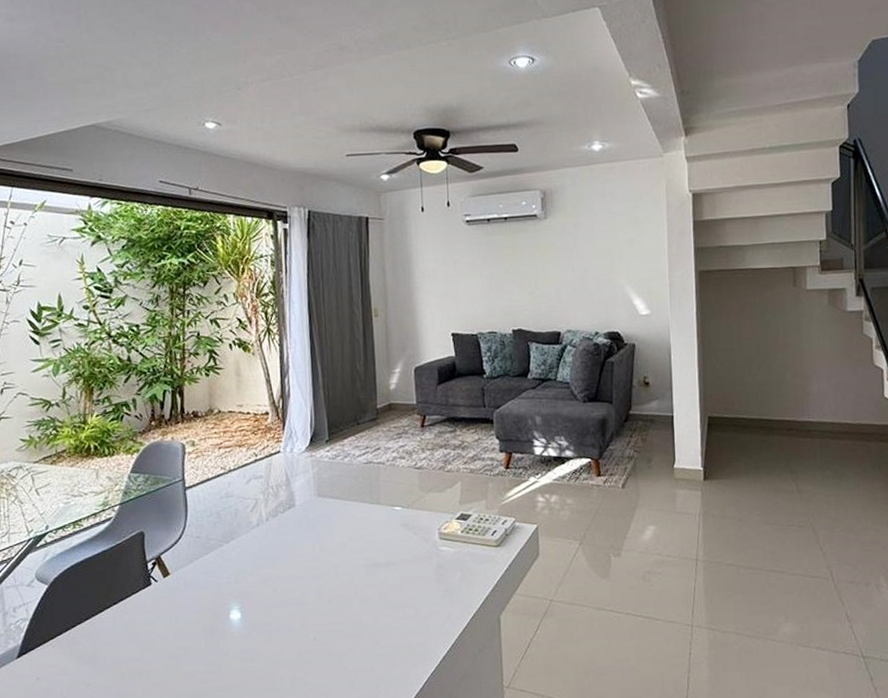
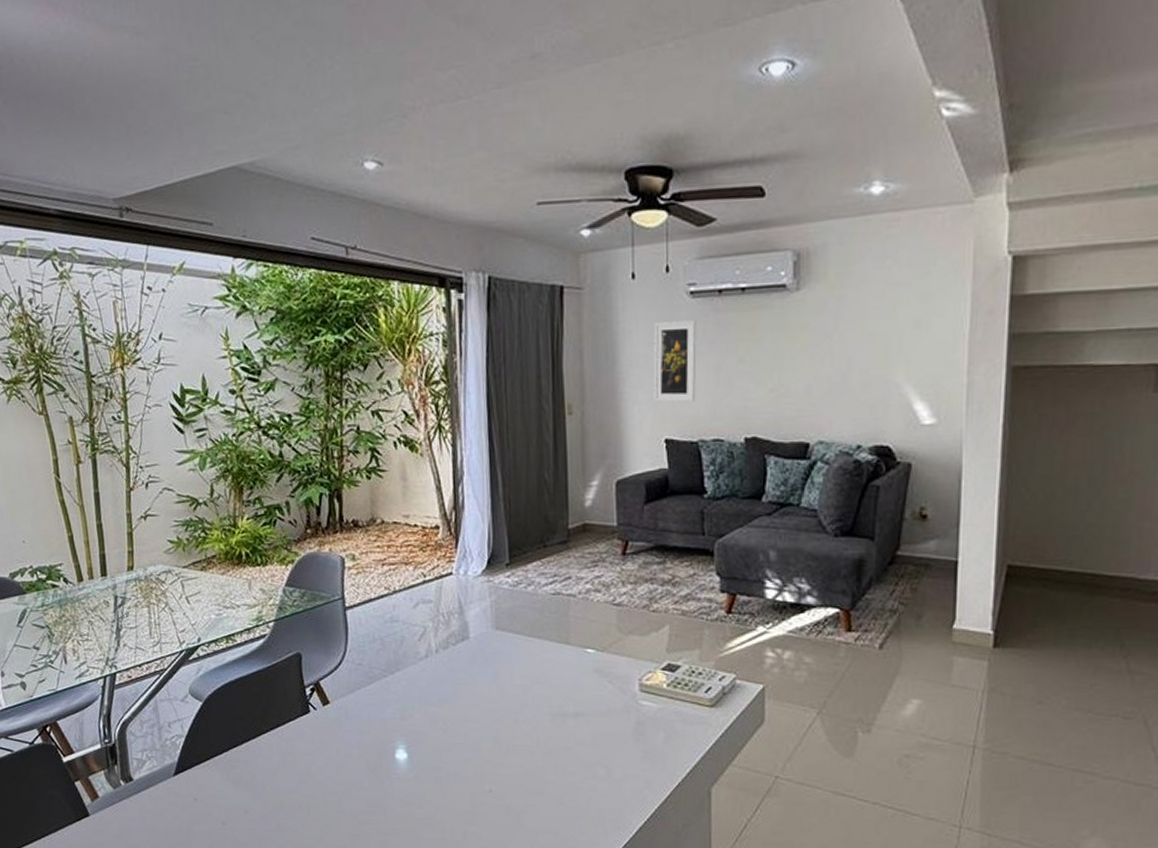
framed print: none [439,242,474,305] -> present [653,321,697,402]

